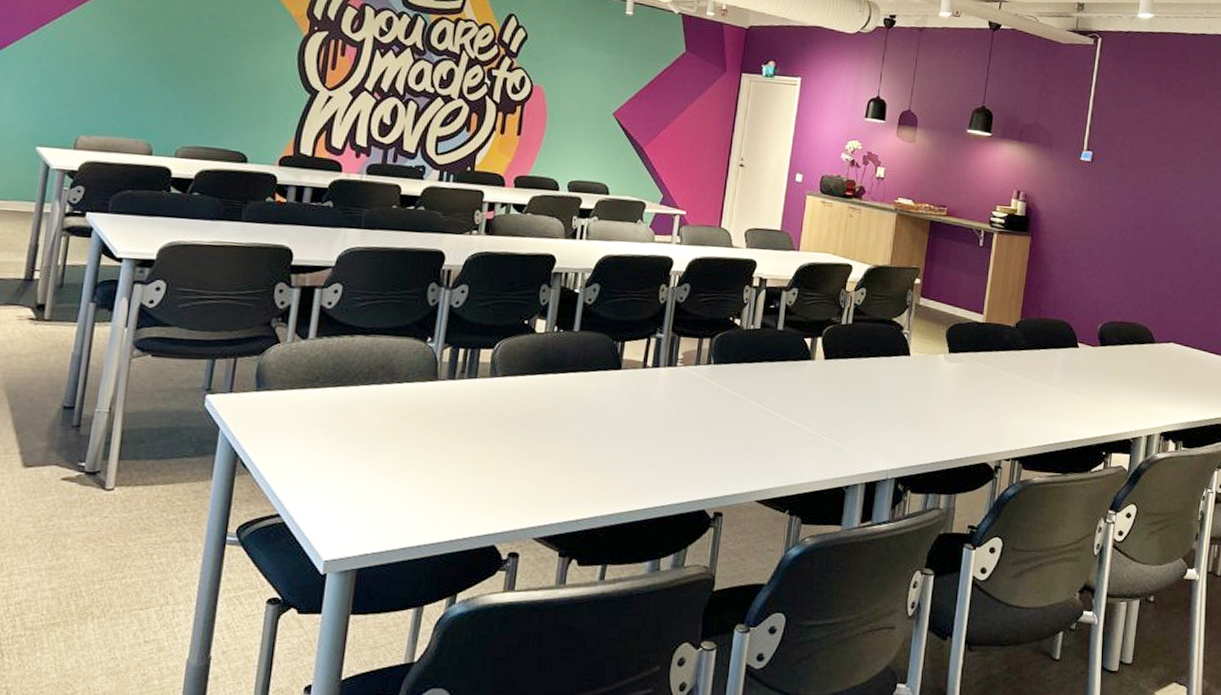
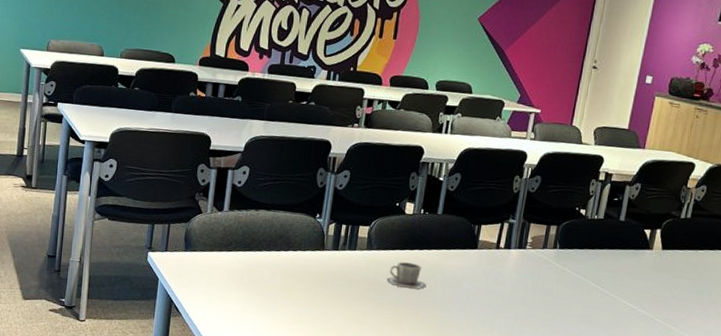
cup: none [515,389,563,421] -> present [386,262,426,290]

